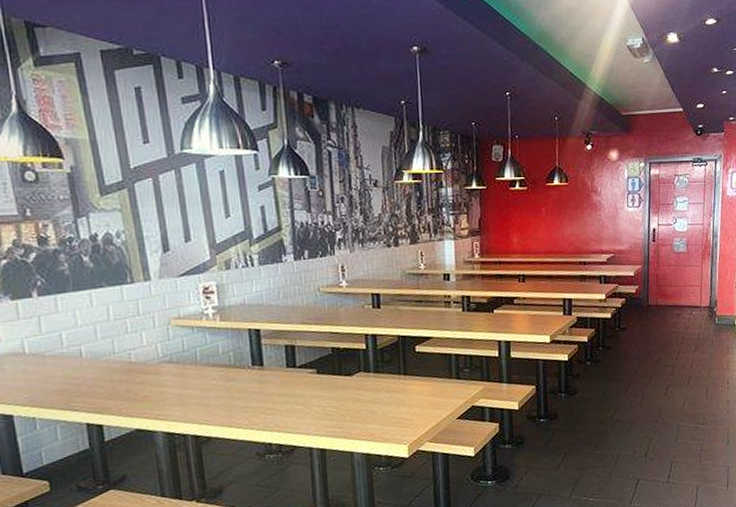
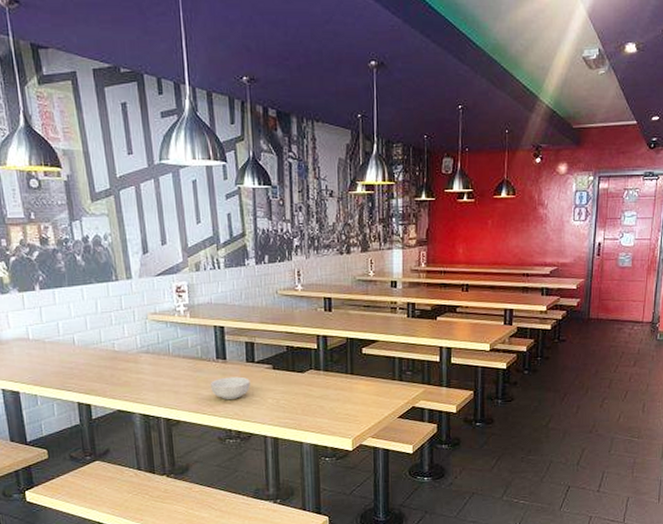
cereal bowl: none [246,383,292,411] -> present [211,376,250,400]

